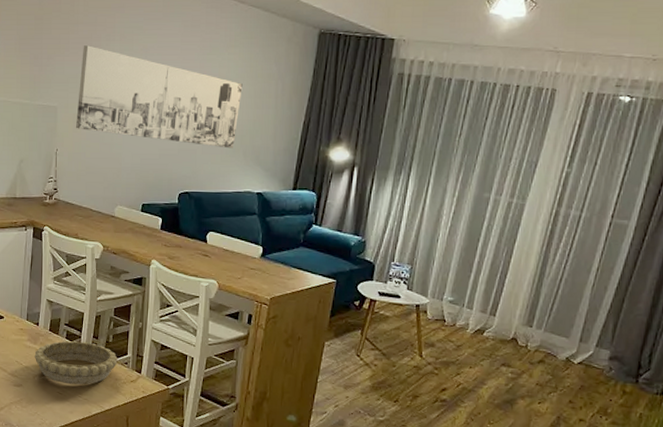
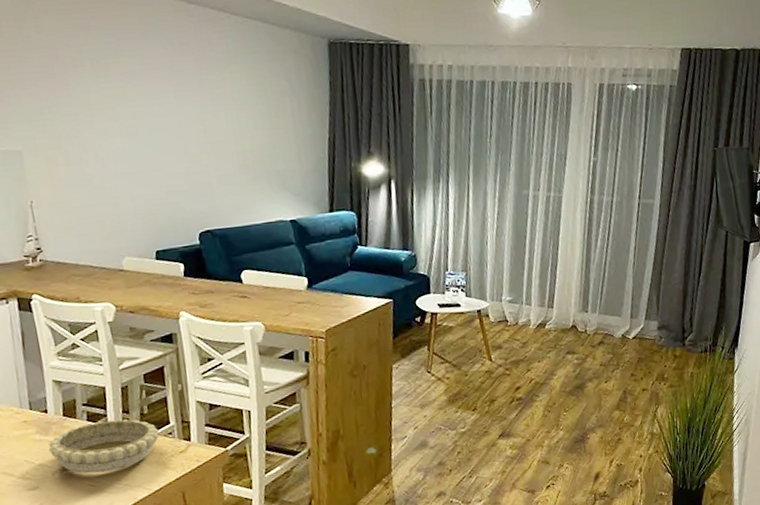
wall art: present [75,45,243,149] -> none [43,74,255,177]

